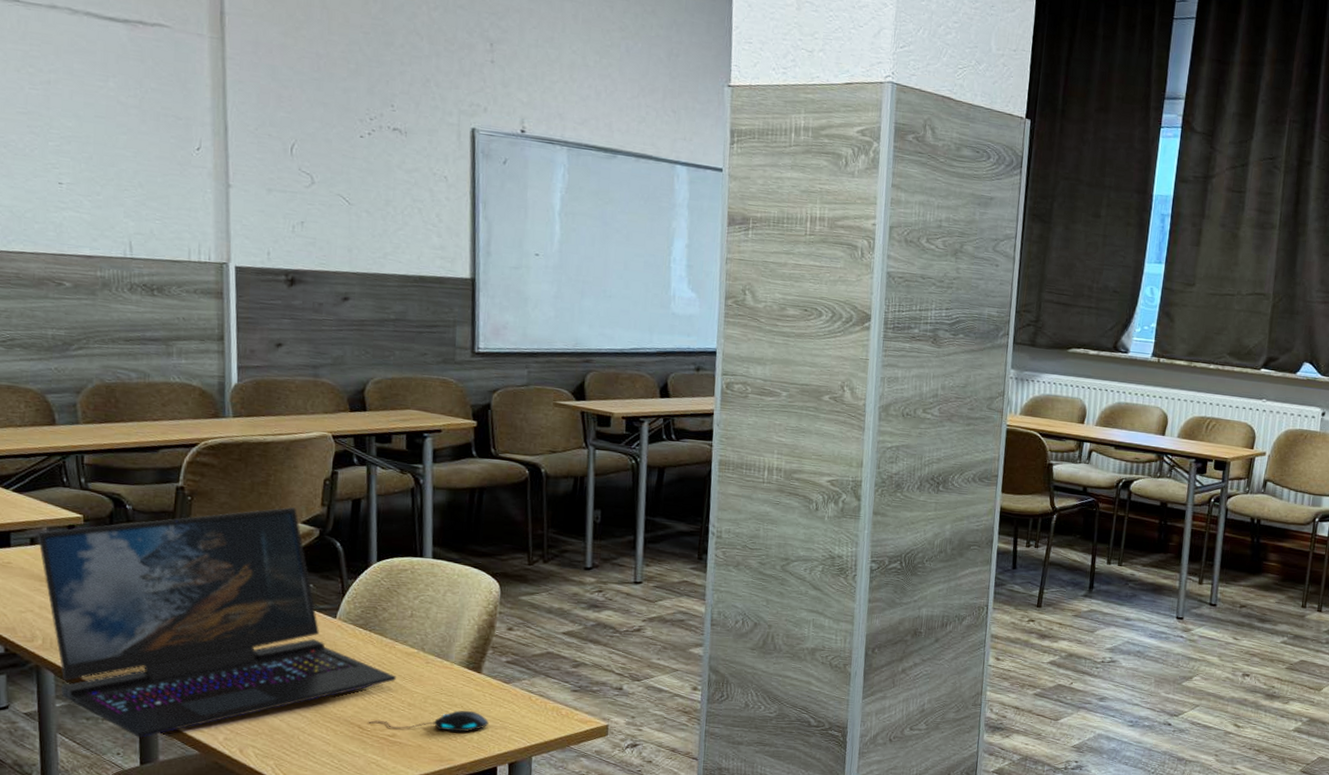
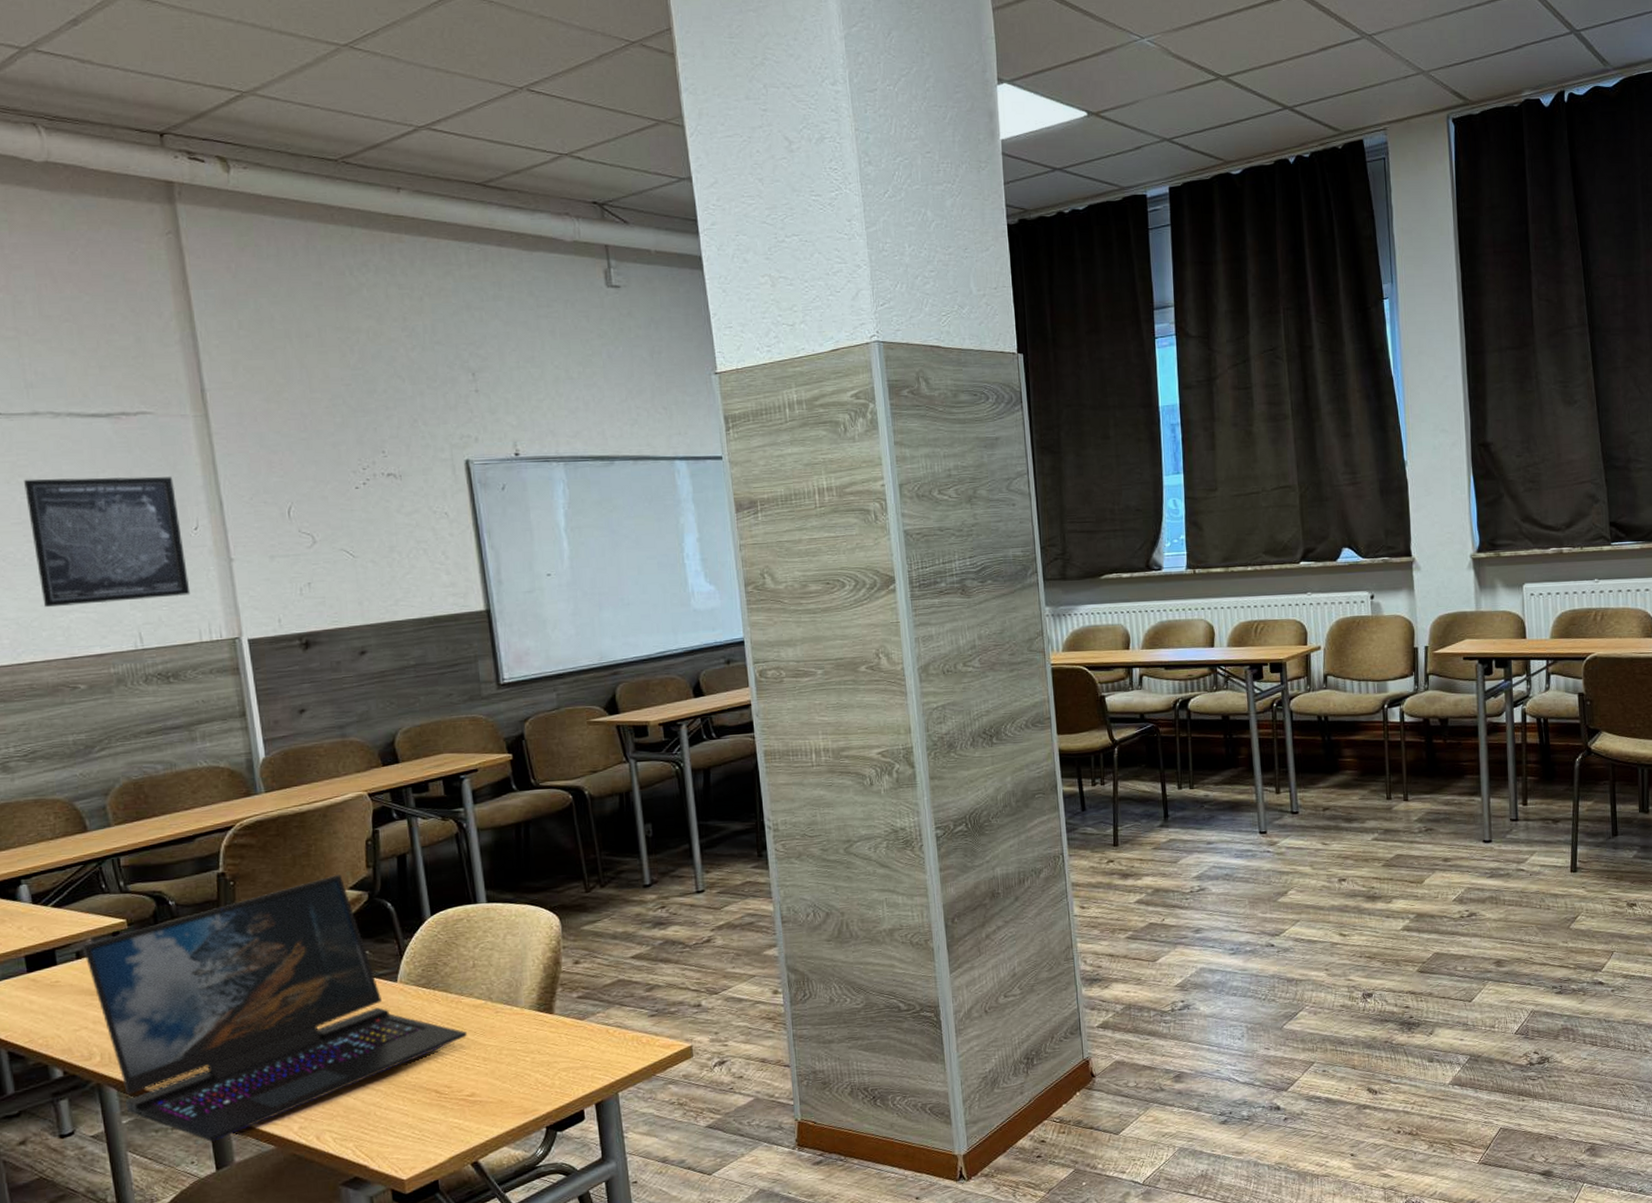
wall art: none [34,70,185,213] -> present [24,477,191,608]
mouse: present [368,710,489,732] -> none [444,1055,569,1088]

